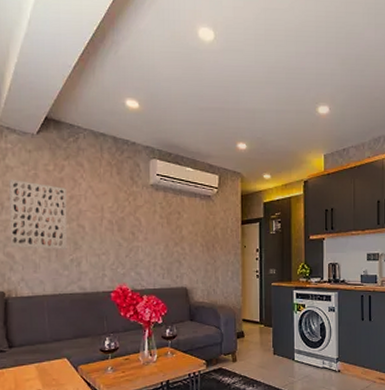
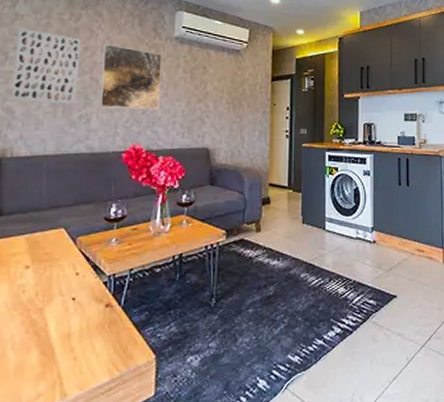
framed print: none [86,192,141,254] -> present [99,43,162,111]

